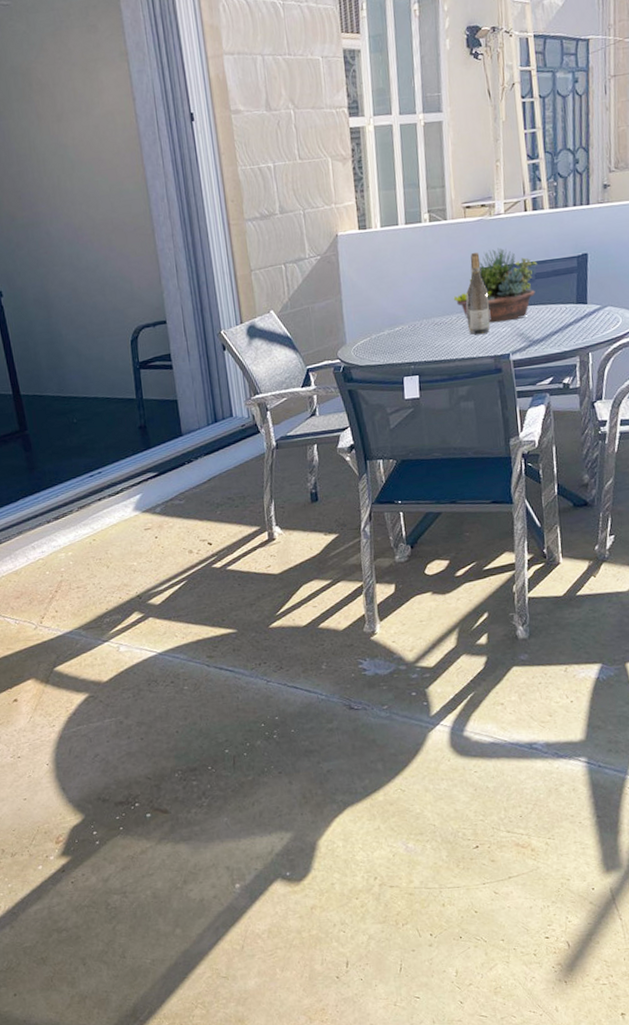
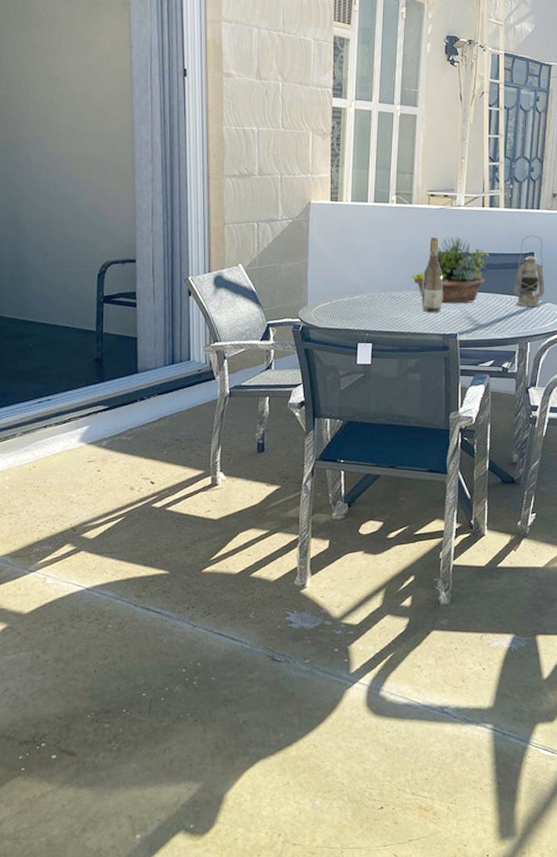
lantern: none [568,234,604,315] -> present [514,235,545,307]

